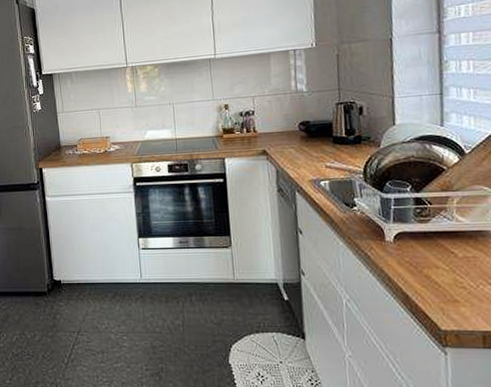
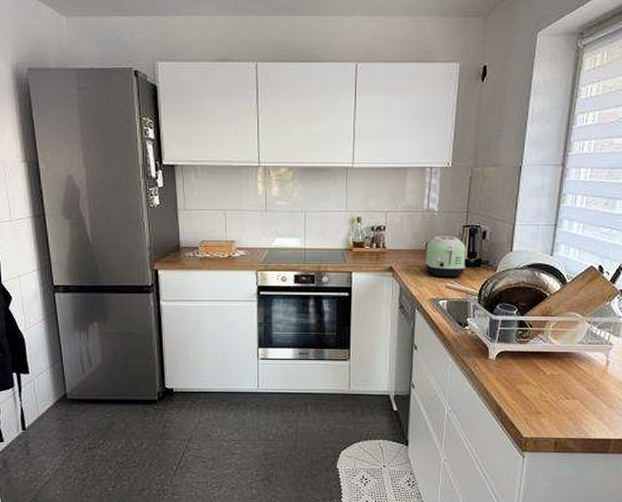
toaster: none [299,114,345,158] -> present [425,235,466,278]

